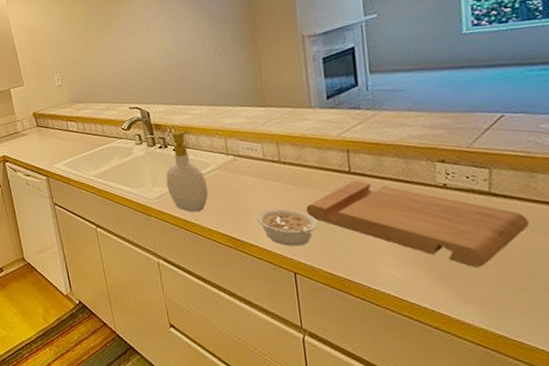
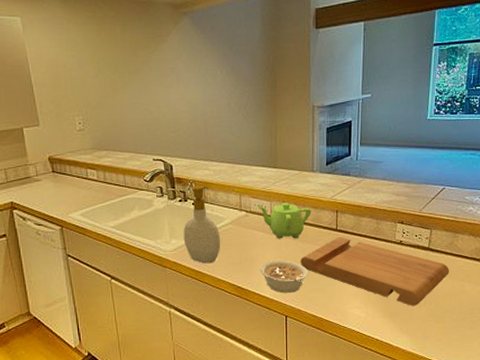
teapot: none [246,144,315,185] -> present [257,203,312,239]

